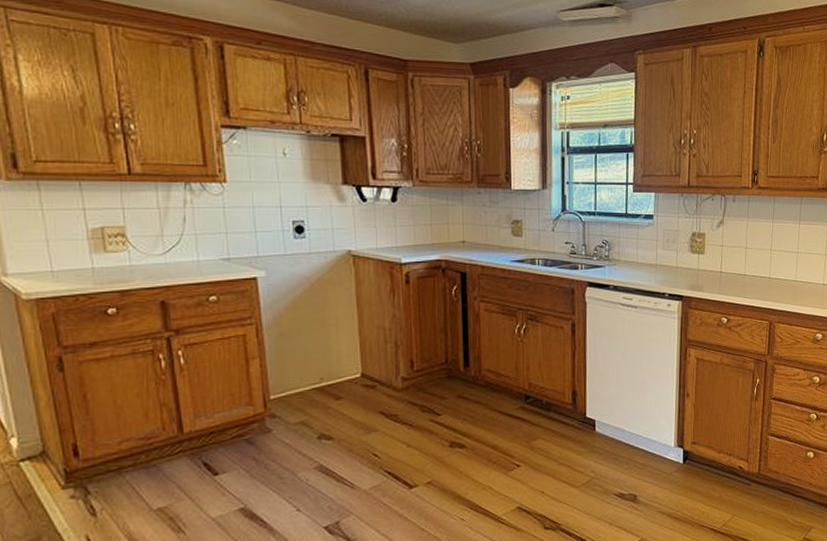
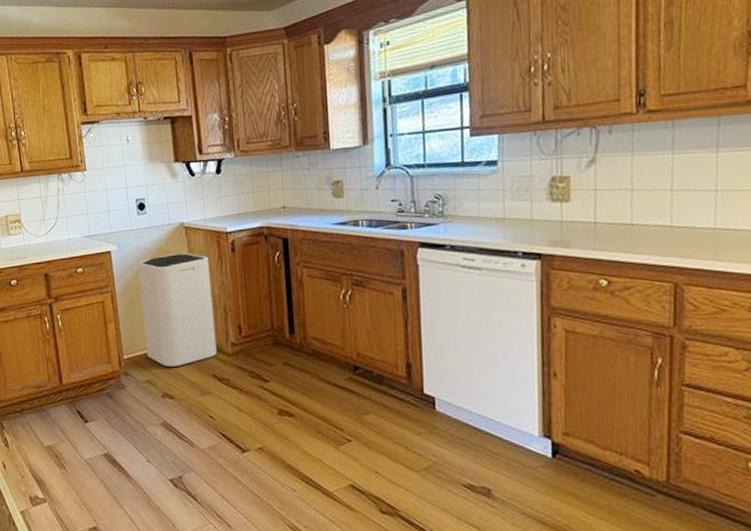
trash can: none [291,283,385,407] -> present [137,253,217,368]

